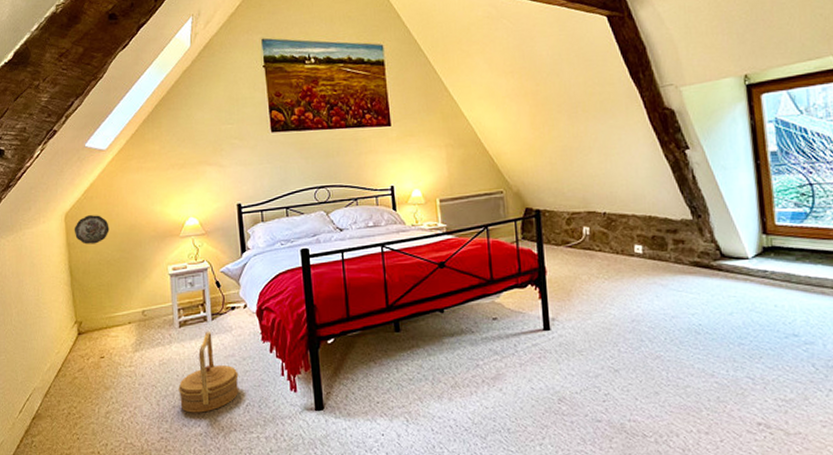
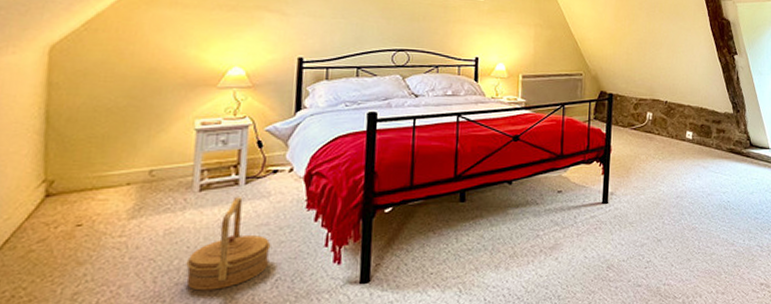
decorative plate: present [74,215,110,245] -> none [61,51,118,87]

